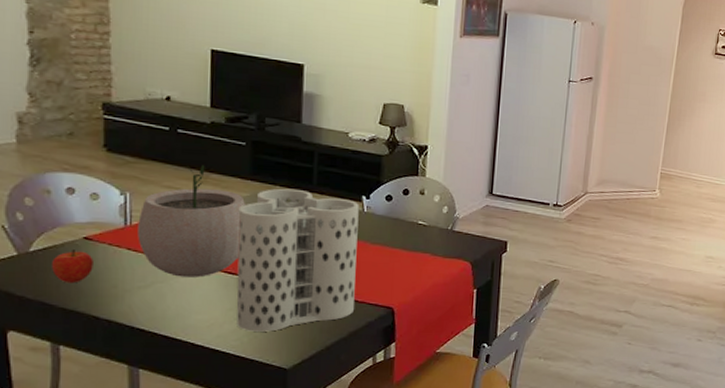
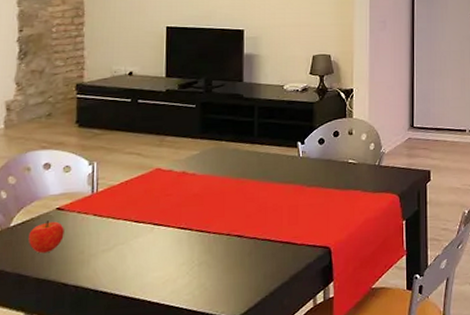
plant pot: present [137,164,246,277] -> none [103,130,197,237]
utensil holder: present [237,188,359,332] -> none [188,142,295,284]

